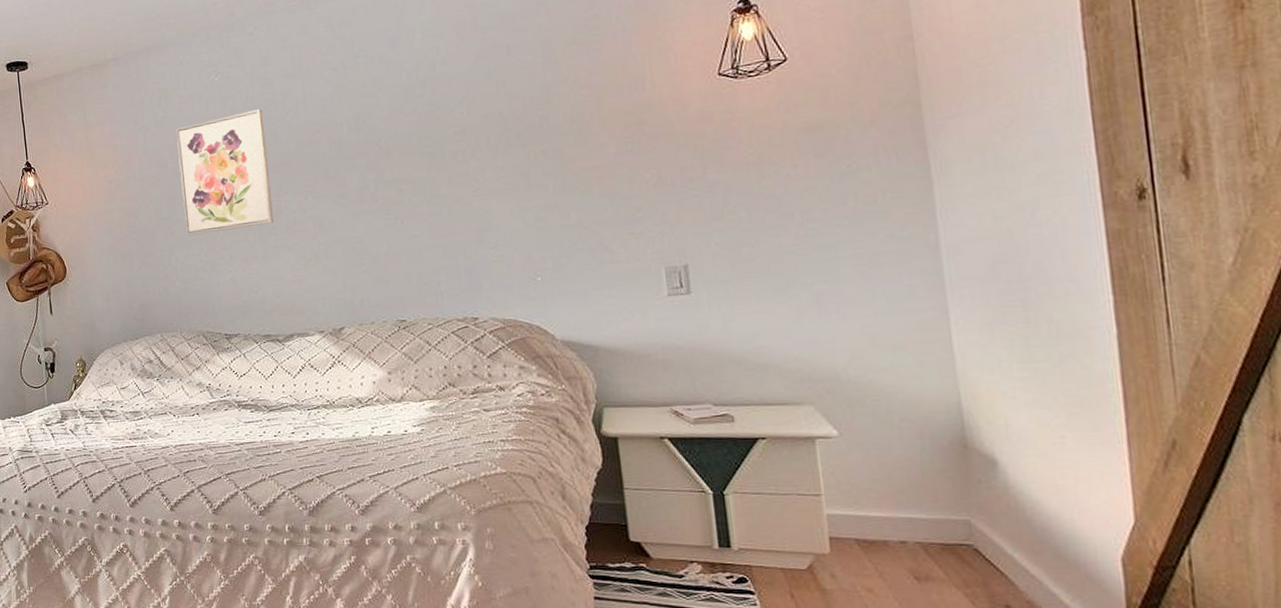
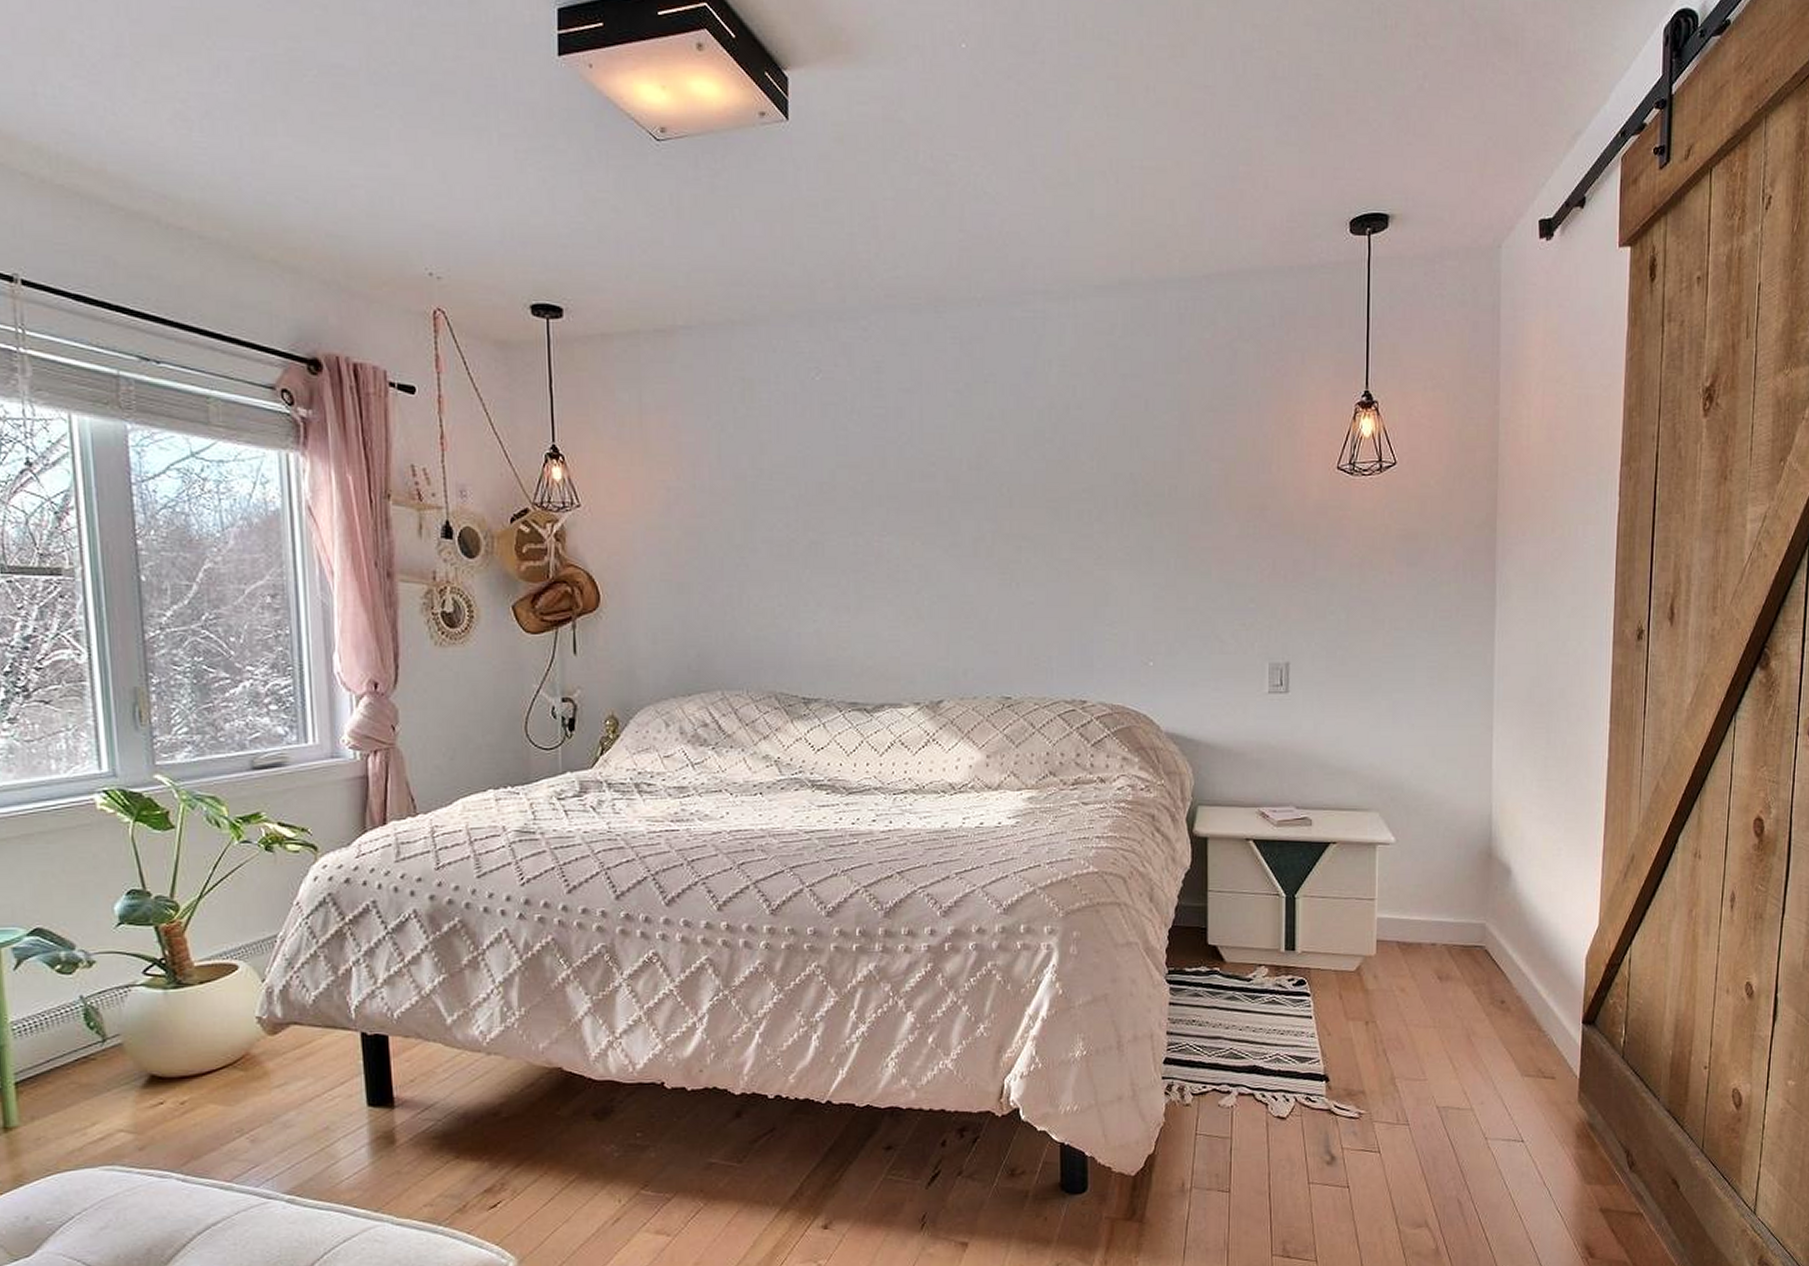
wall art: present [176,109,274,236] -> none [761,425,873,571]

